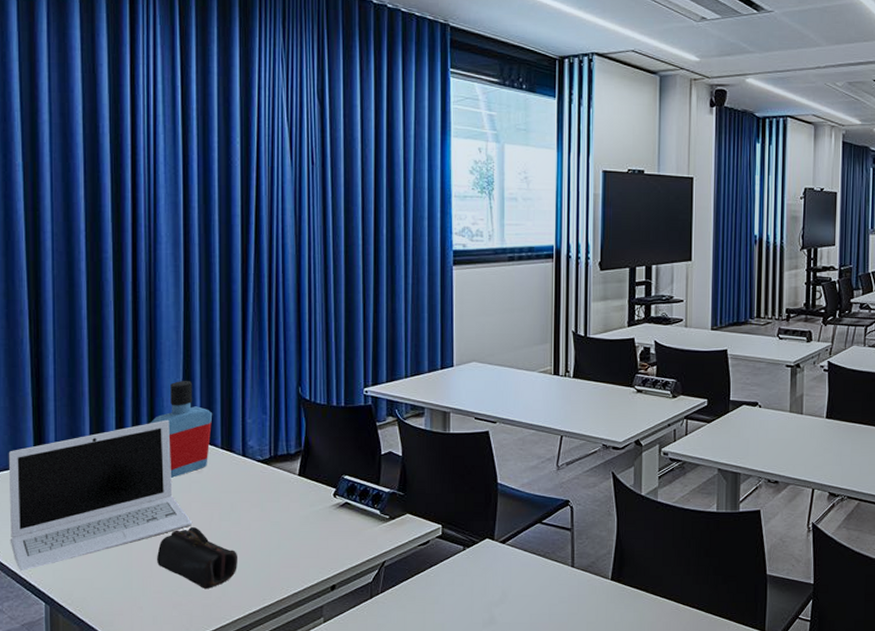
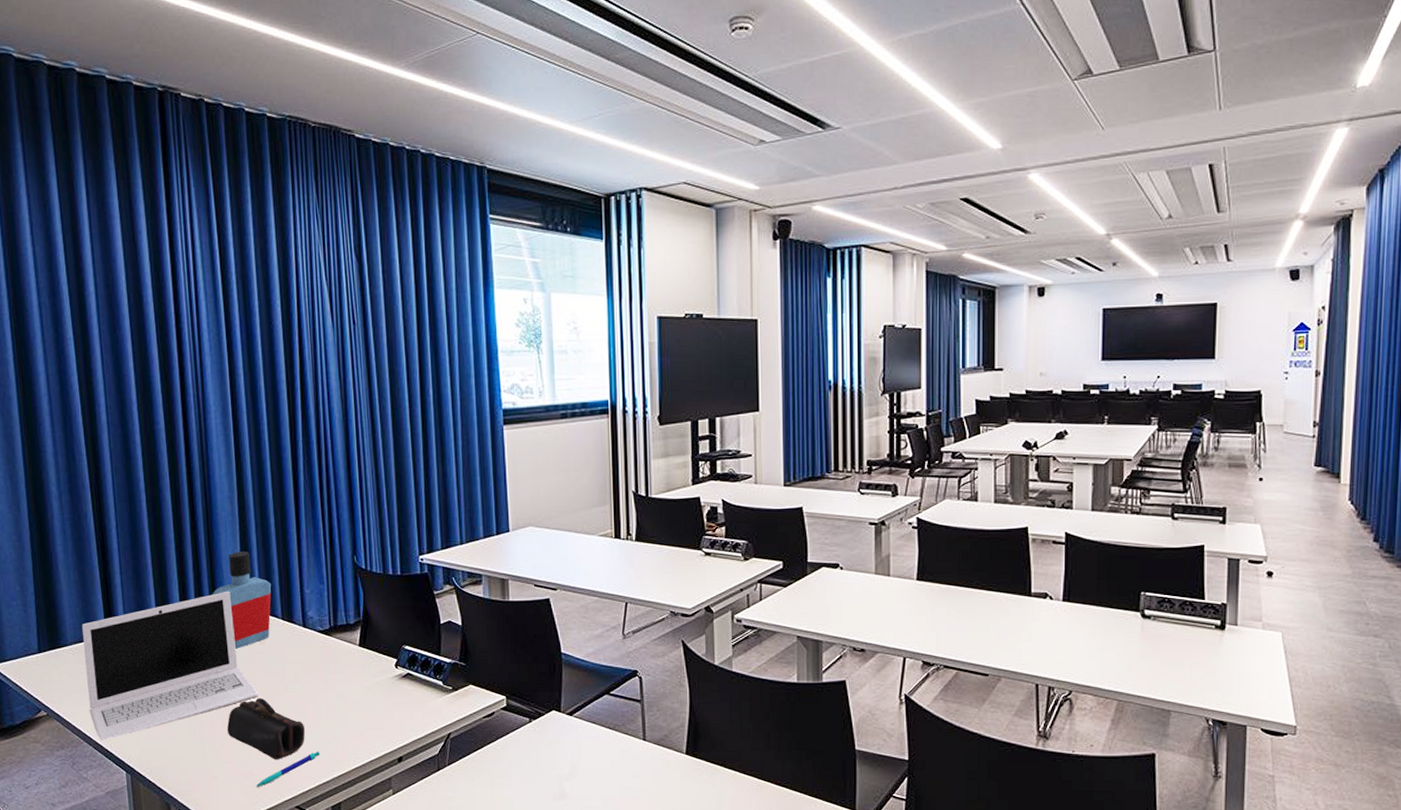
pen: none [182,580,252,617] -> present [255,751,320,787]

